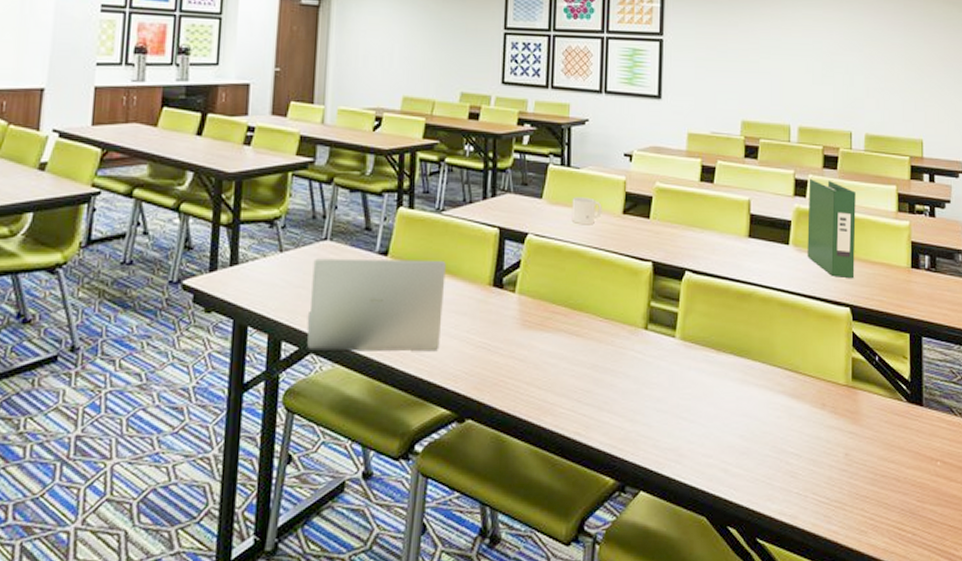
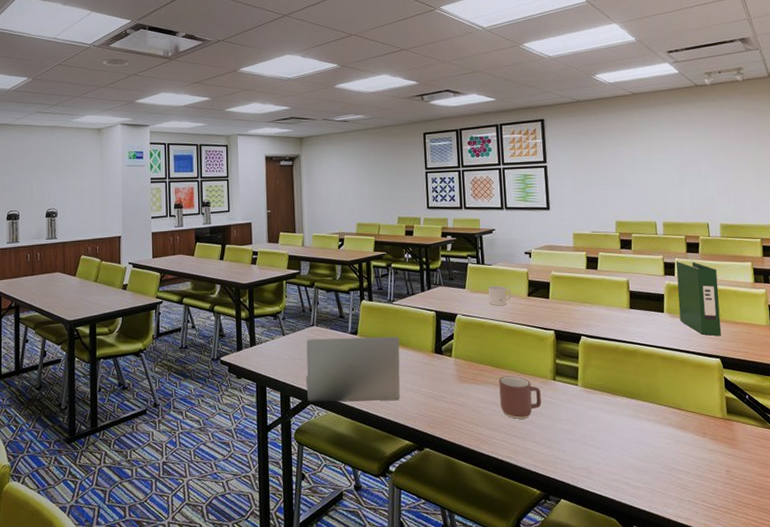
mug: none [574,321,627,381] -> present [499,376,542,419]

